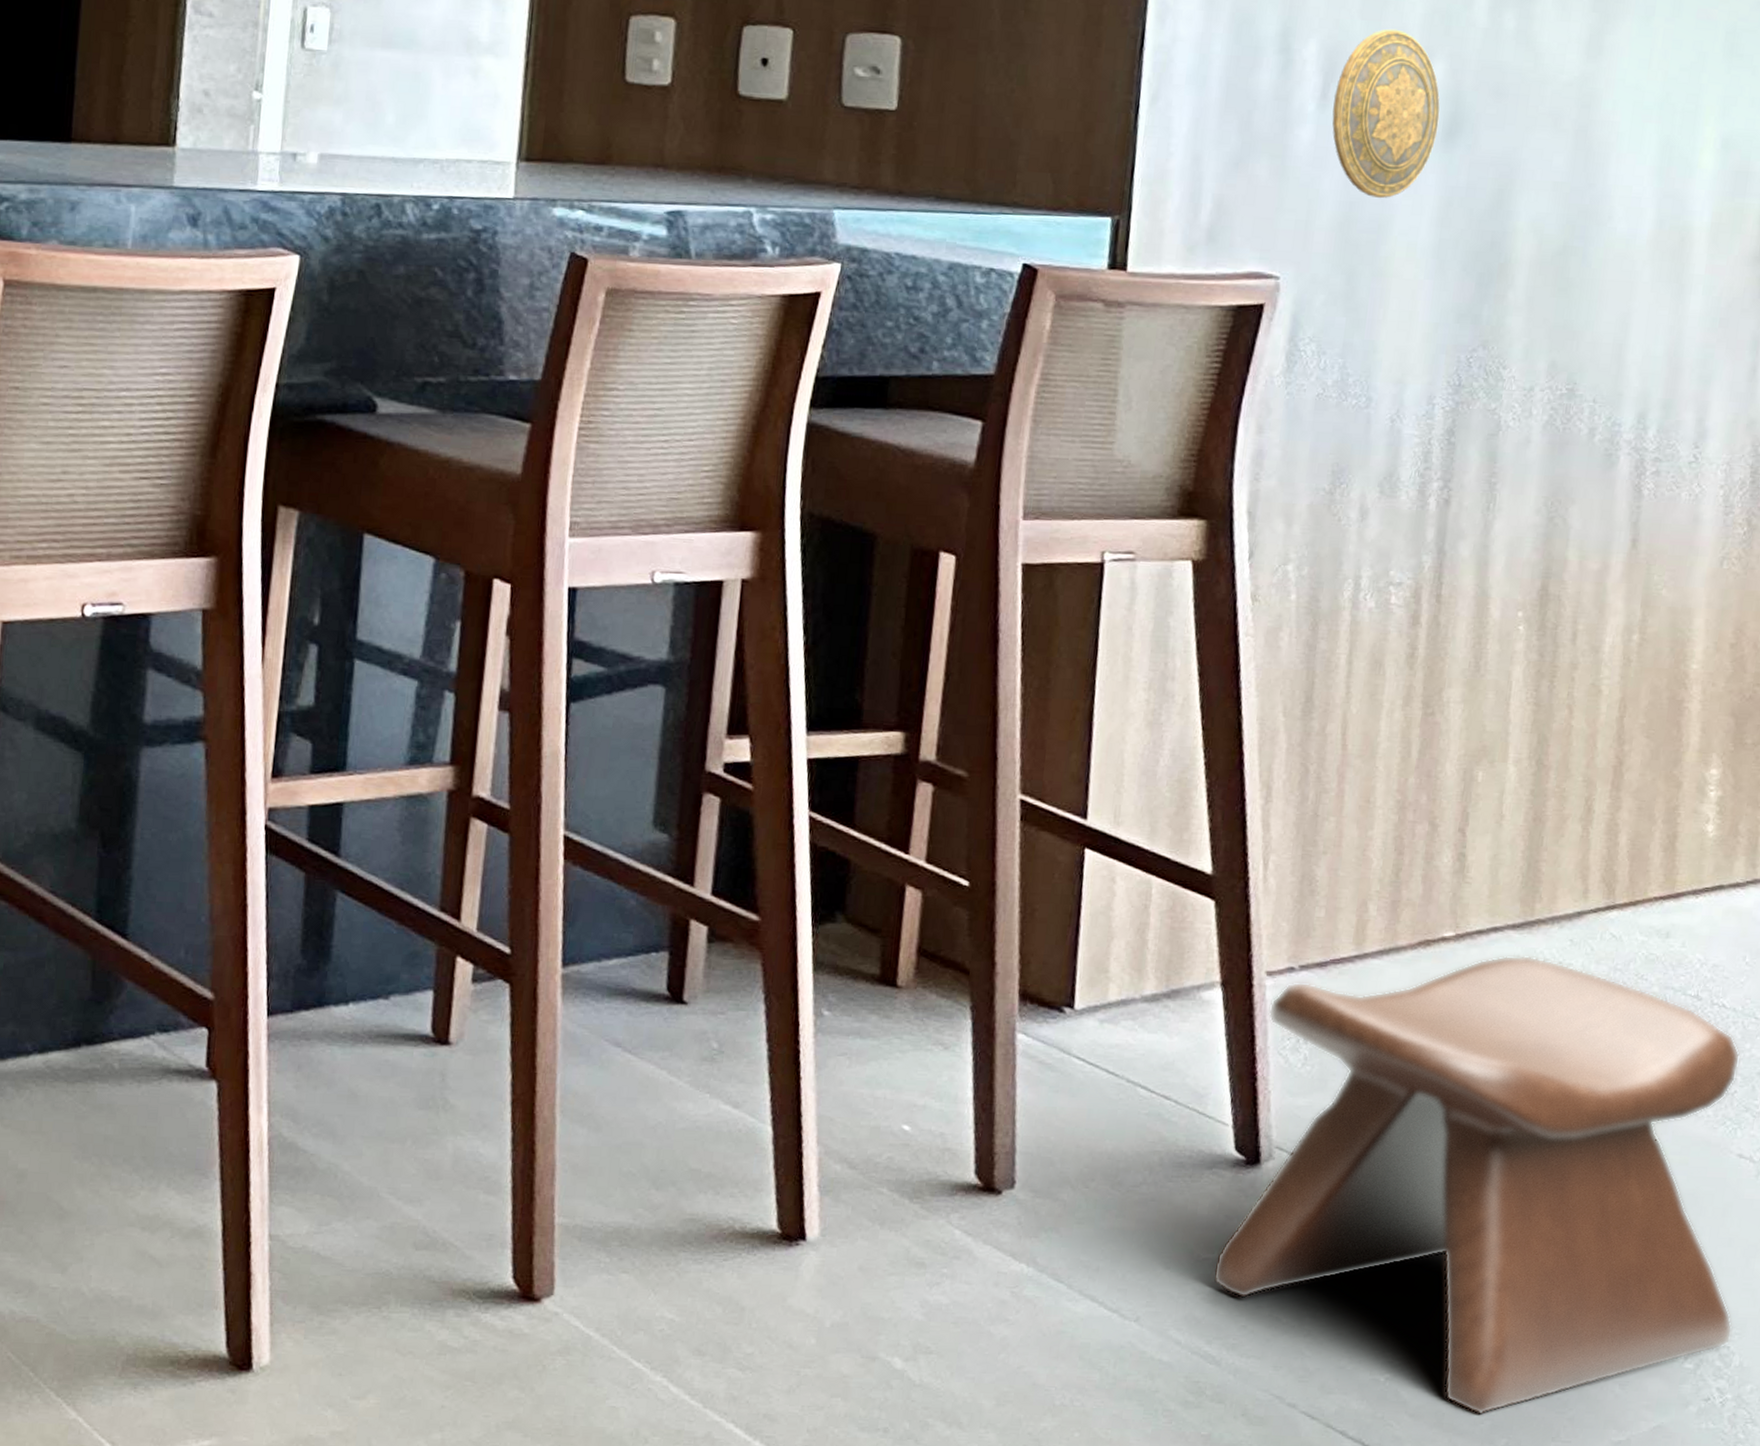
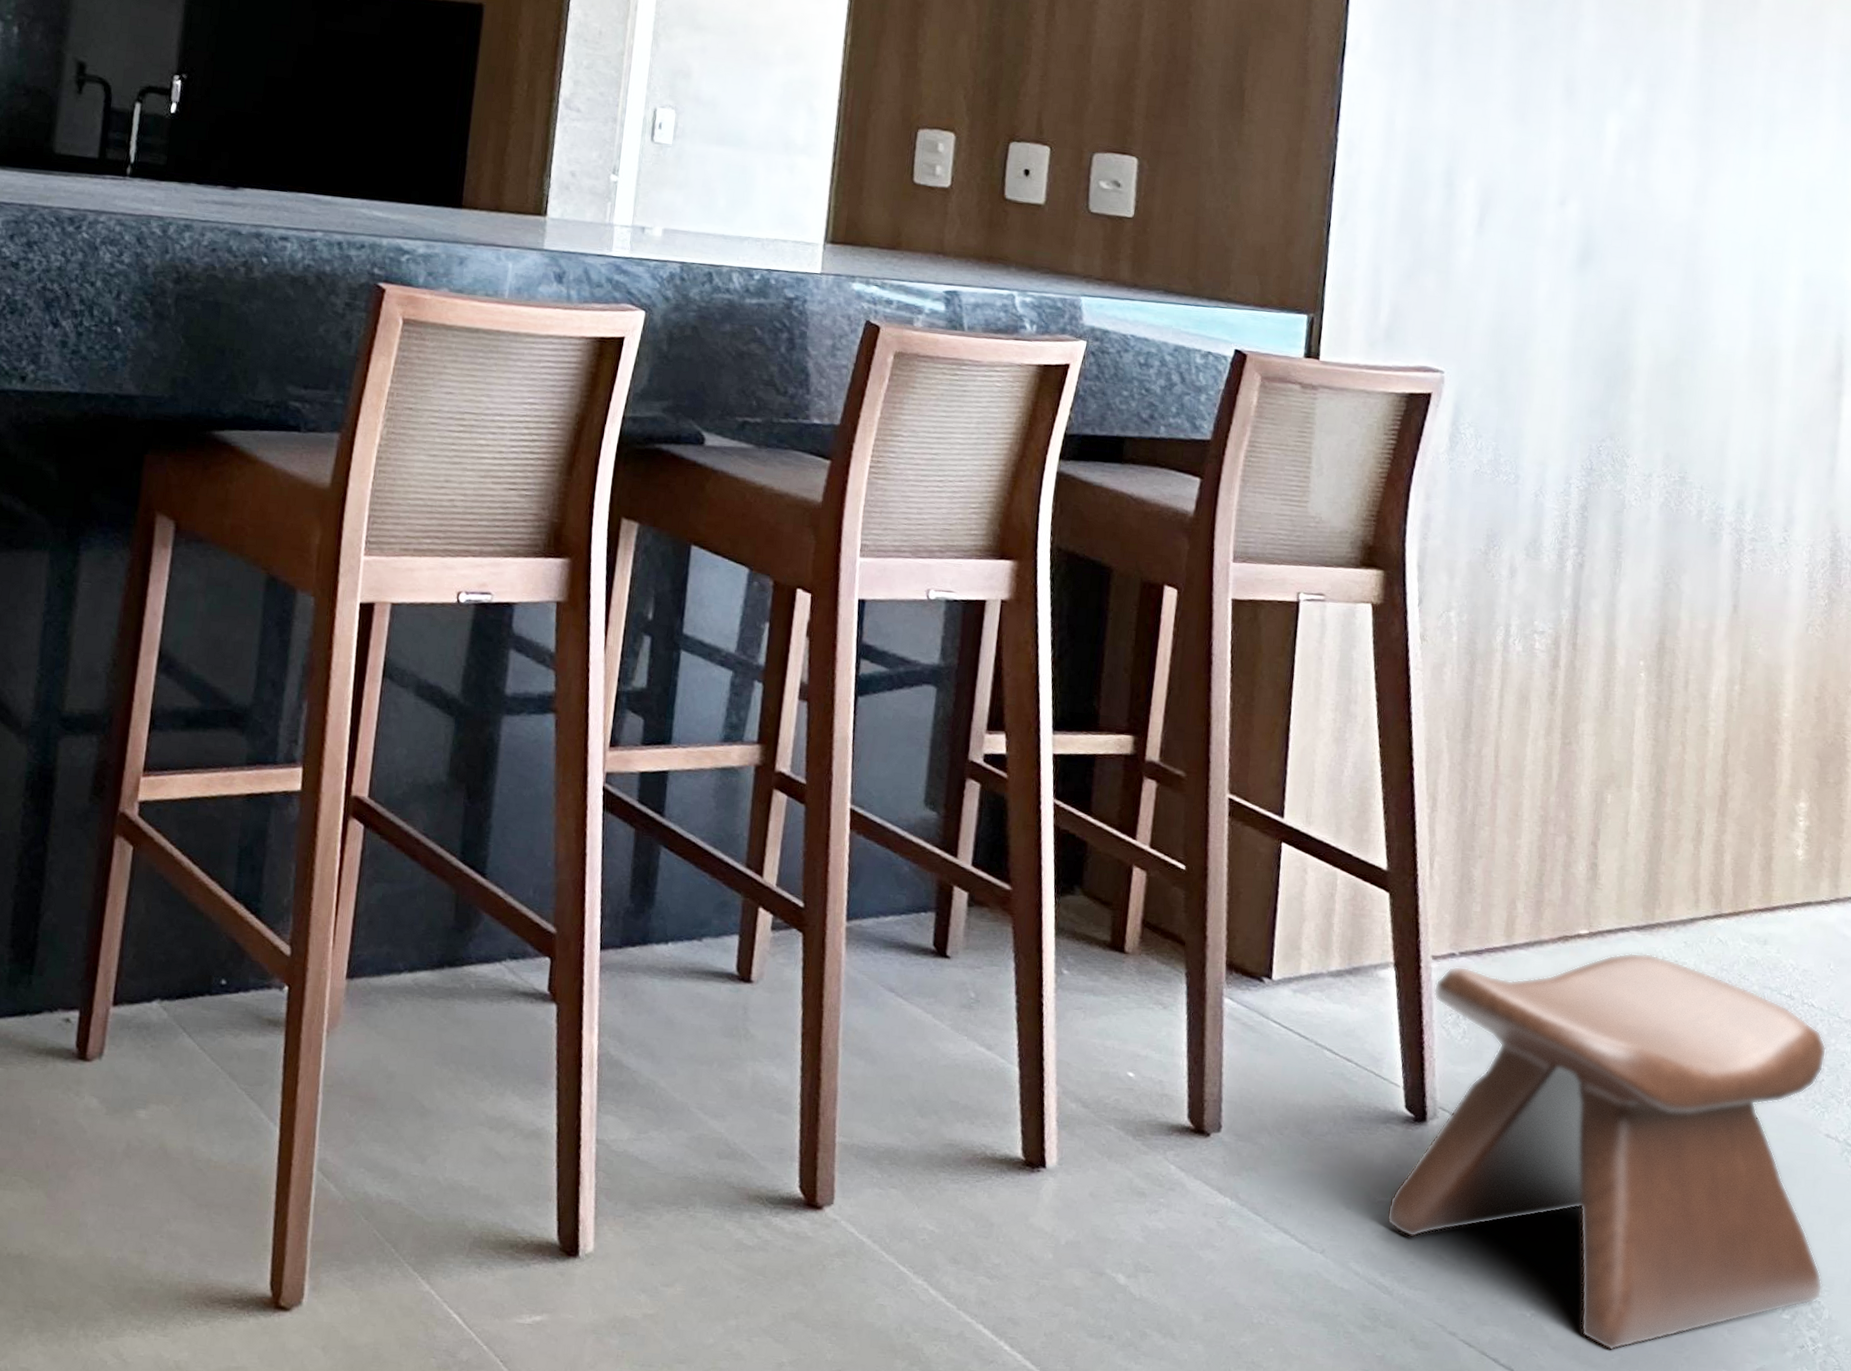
decorative plate: present [1332,28,1440,199] -> none [1487,172,1575,311]

